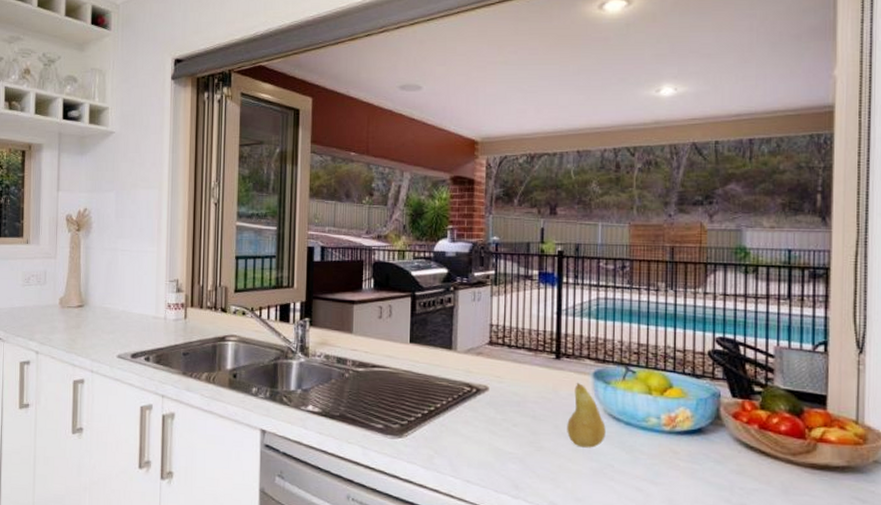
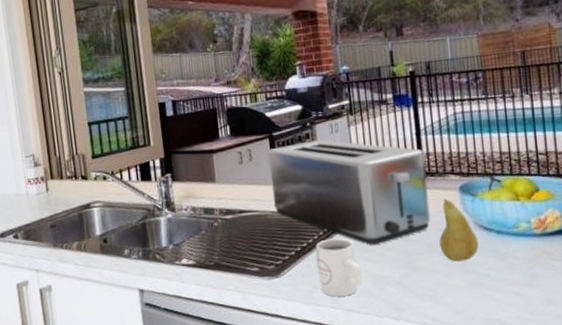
toaster: none [407,305,562,419] -> present [267,139,431,245]
mug: none [441,406,486,467] -> present [316,238,363,297]

